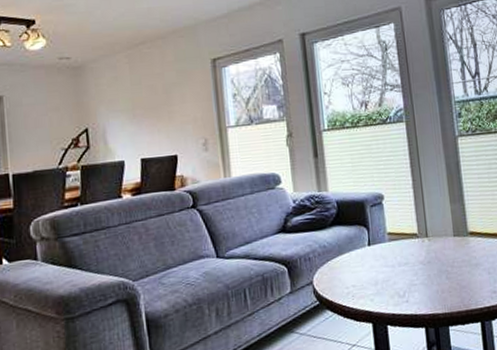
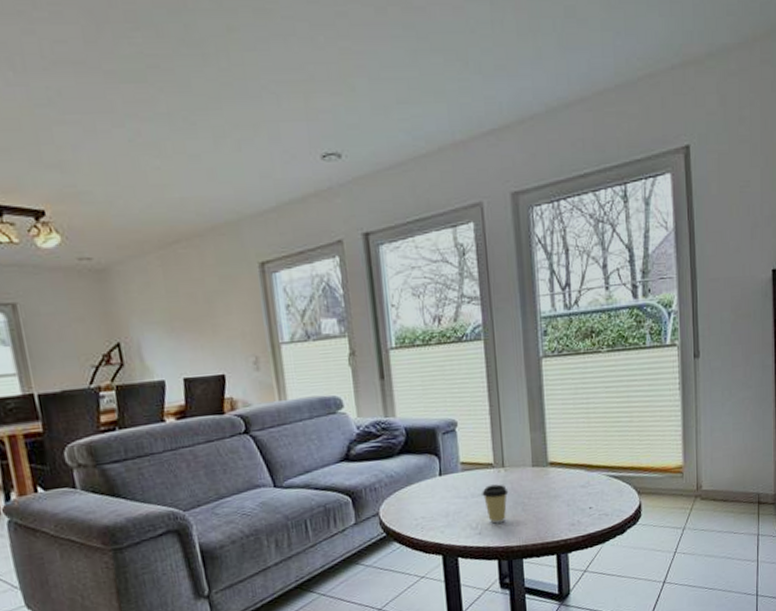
coffee cup: none [408,253,433,292] -> present [482,484,509,524]

